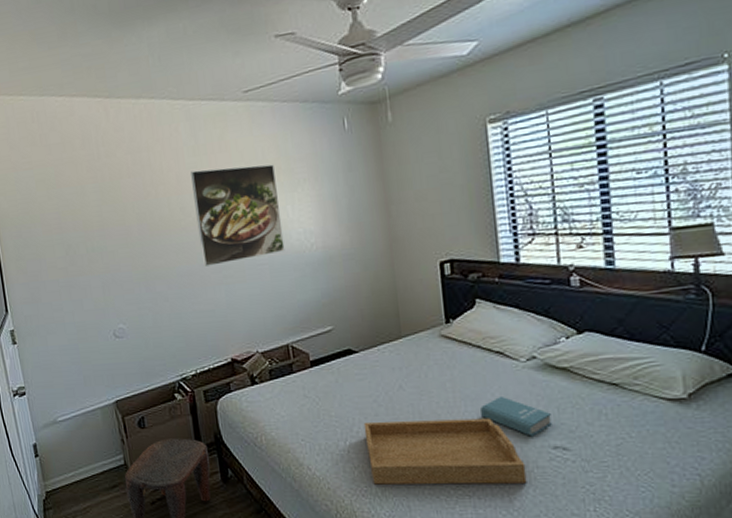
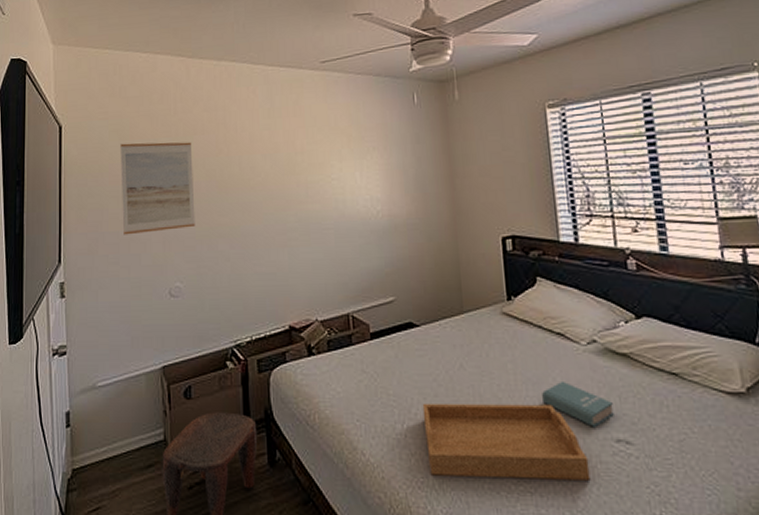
wall art: none [48,186,132,283] -> present [120,142,196,235]
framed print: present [191,164,285,266] -> none [264,131,351,227]

